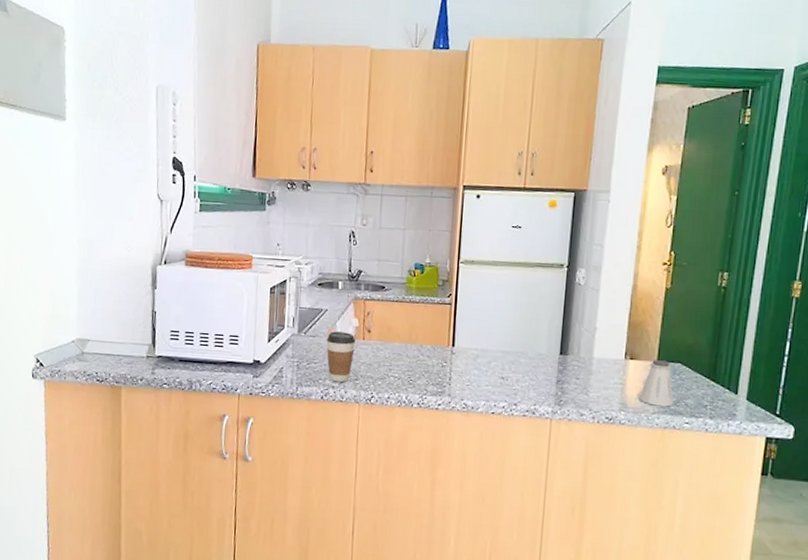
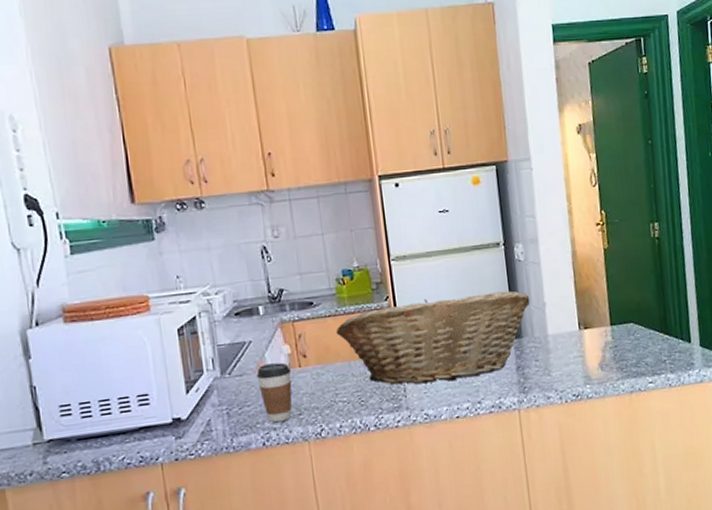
fruit basket: none [399,302,583,381] -> present [335,291,530,385]
saltshaker: present [640,359,674,407] -> none [601,323,634,372]

